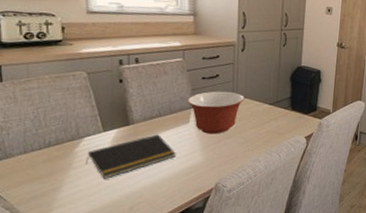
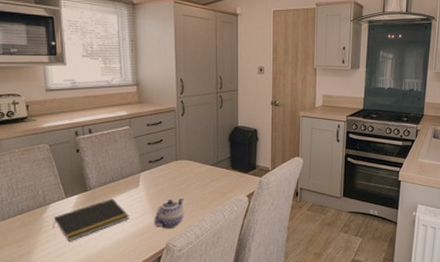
mixing bowl: present [187,91,244,134] -> none [136,155,187,197]
teapot: none [203,136,239,169] -> present [154,197,184,229]

